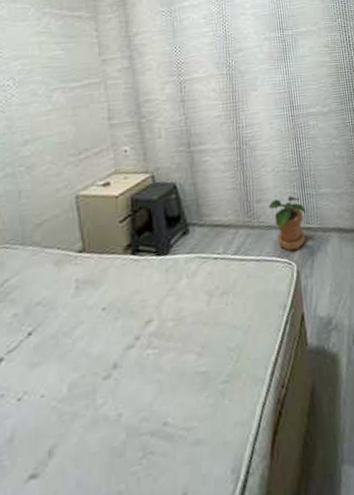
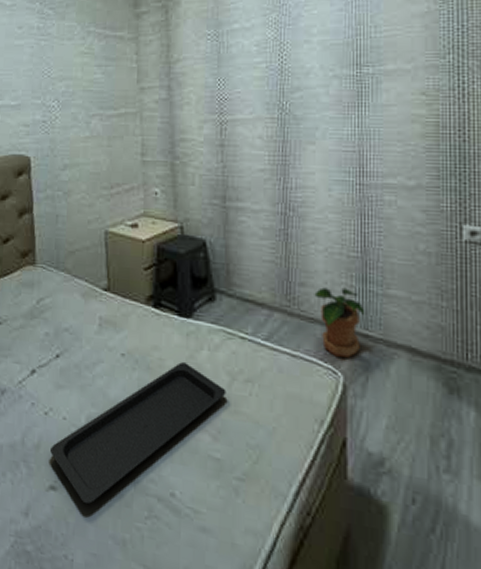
serving tray: none [28,296,206,476] -> present [50,362,226,505]

